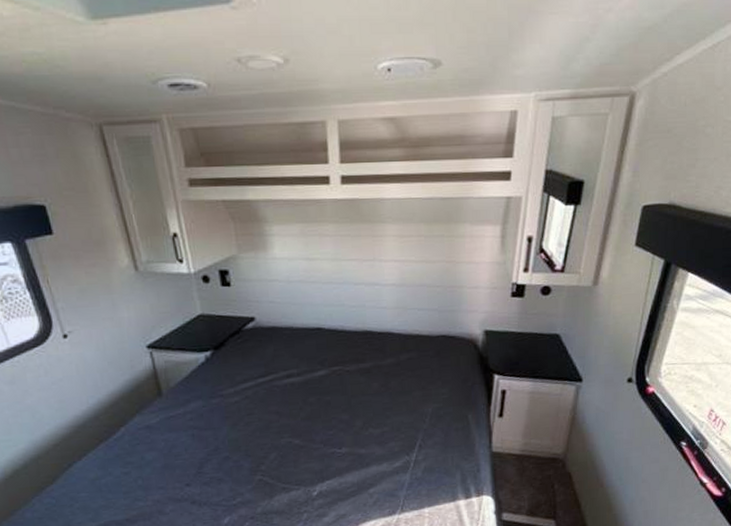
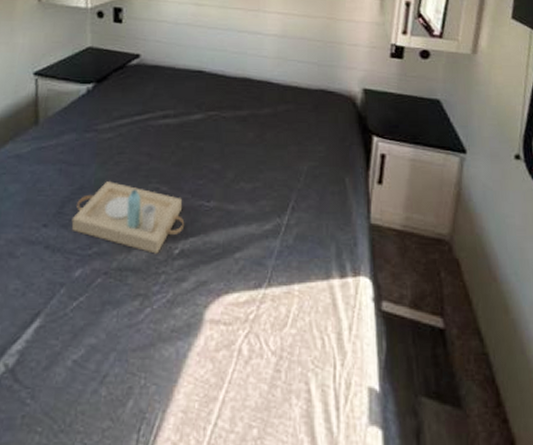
serving tray: none [212,440,320,498] -> present [71,181,185,254]

